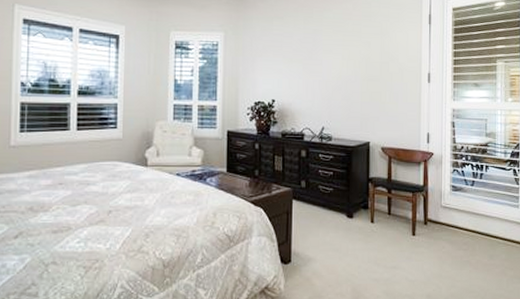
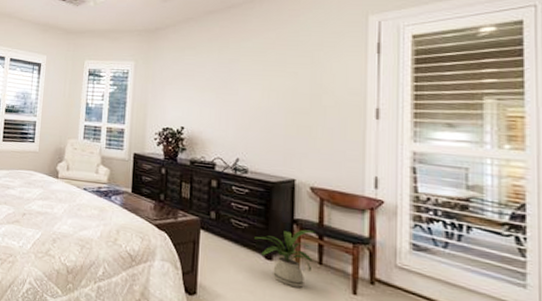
house plant: none [338,186,385,239] -> present [254,229,315,288]

